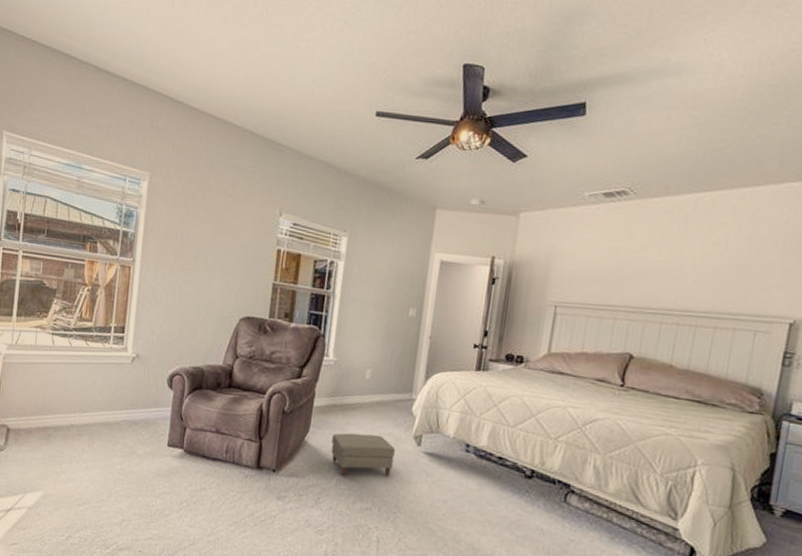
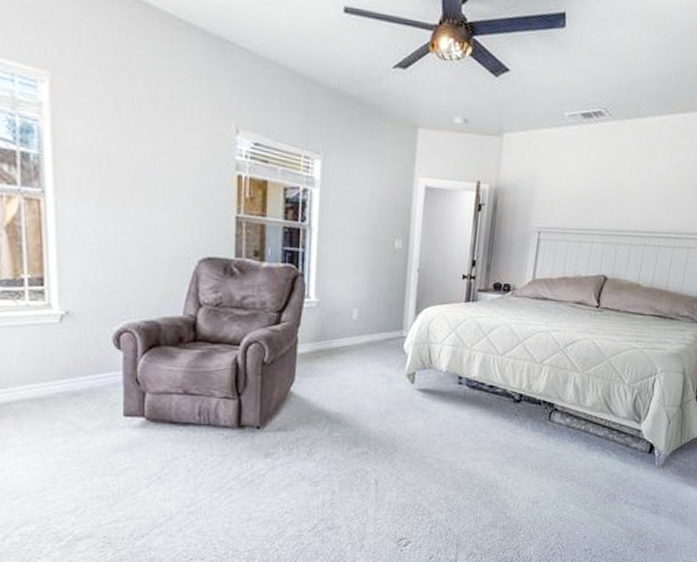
ottoman: present [331,432,395,477] -> none [320,376,389,423]

